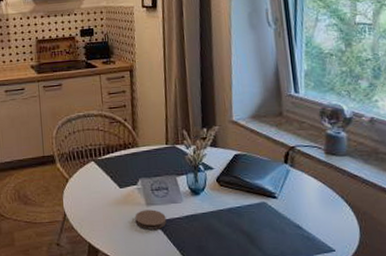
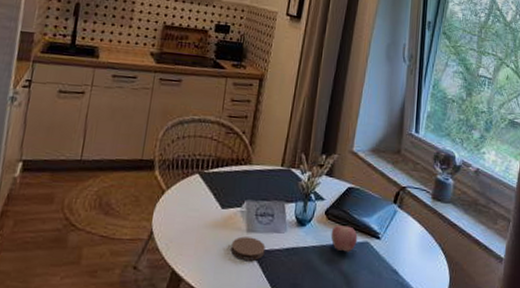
apple: none [226,189,254,214] -> present [330,225,358,253]

